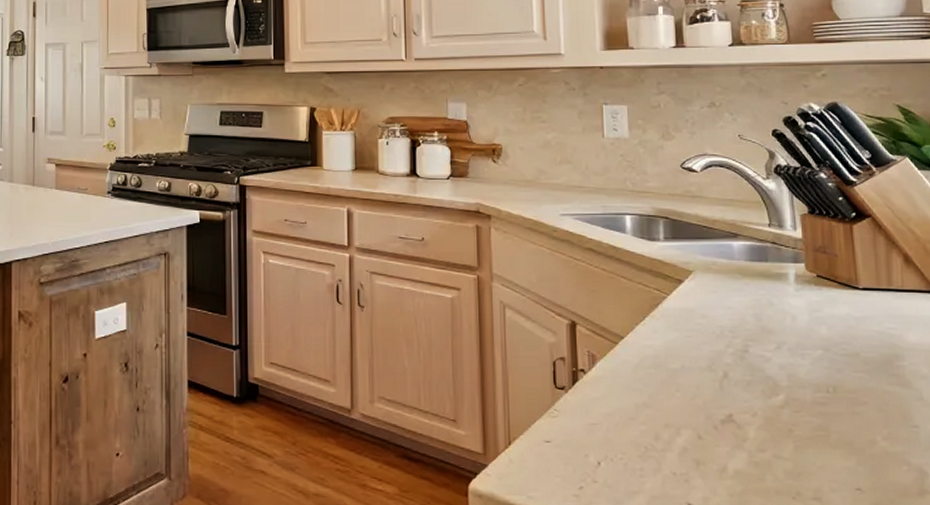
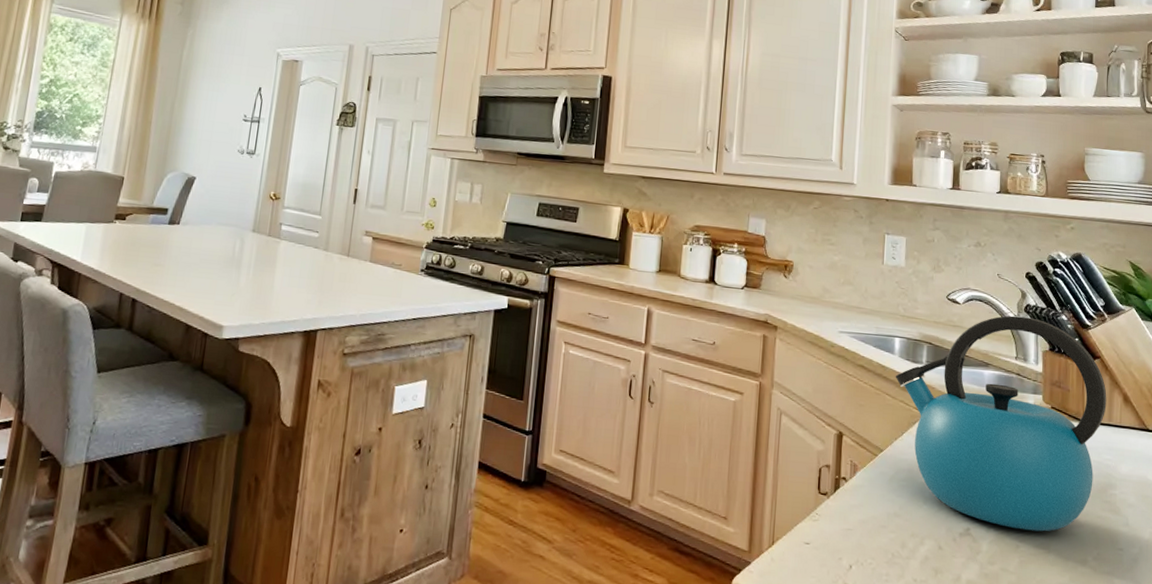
kettle: none [629,179,884,413] -> present [895,315,1107,532]

